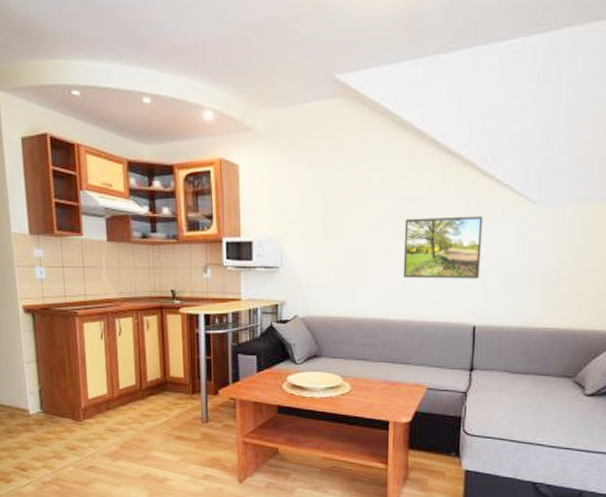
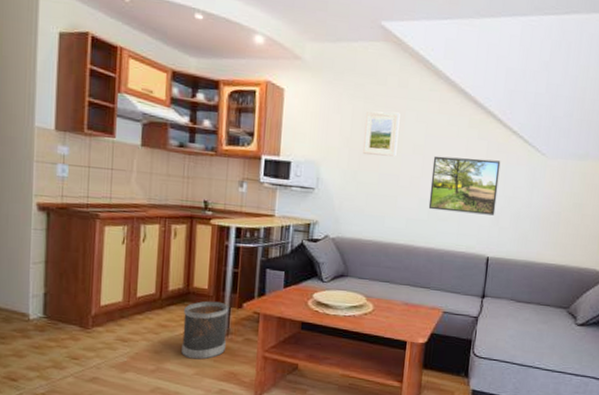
wastebasket: none [164,389,207,447] -> present [181,301,228,360]
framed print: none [325,175,364,226] -> present [362,111,400,157]

